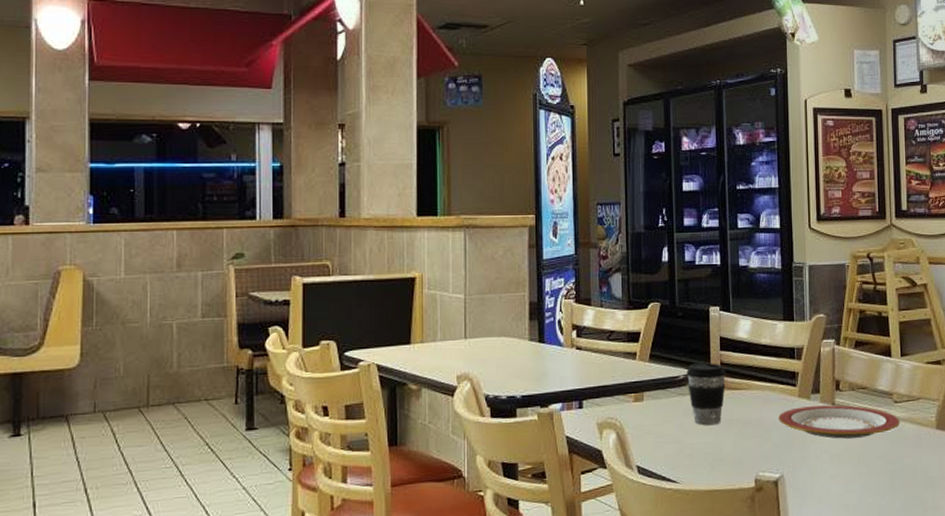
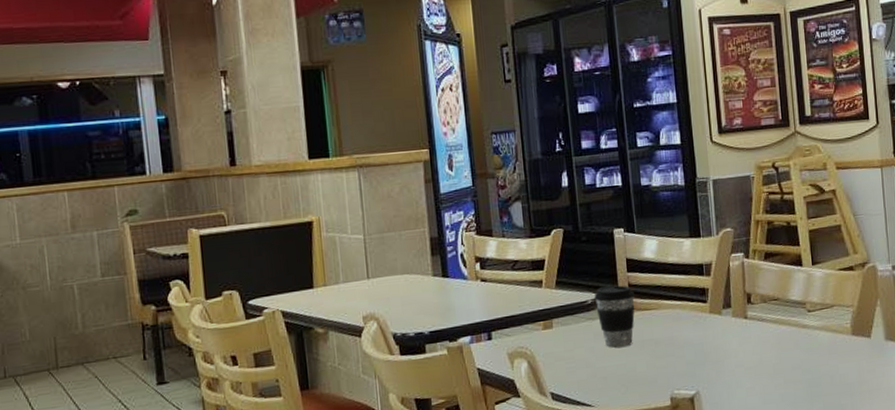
plate: present [778,405,900,439] -> none [690,318,815,352]

